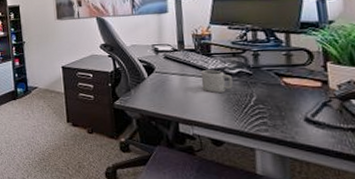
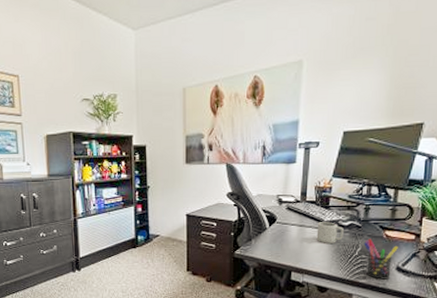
pen holder: none [258,86,302,132] -> present [363,238,398,280]

